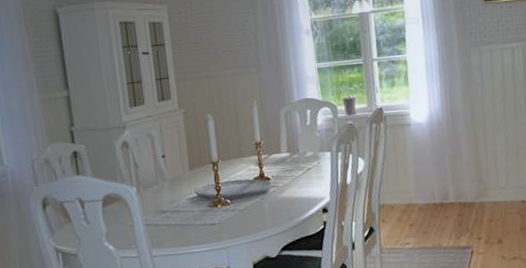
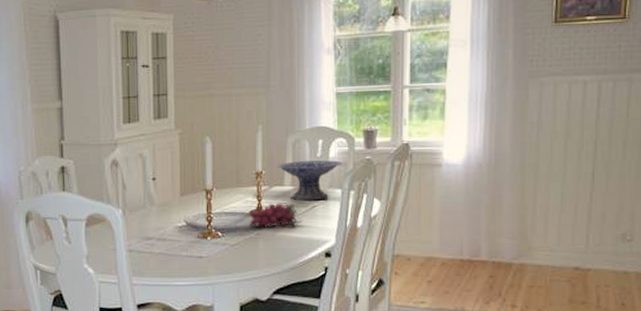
grapes: none [253,168,301,192] -> present [249,203,303,228]
decorative bowl: none [273,127,329,165] -> present [276,160,343,201]

